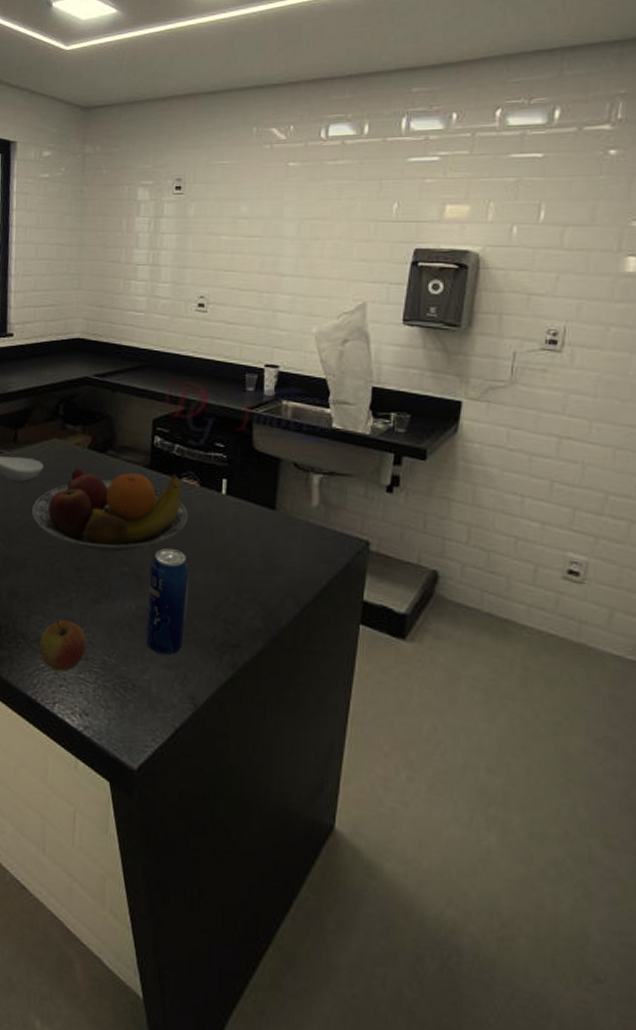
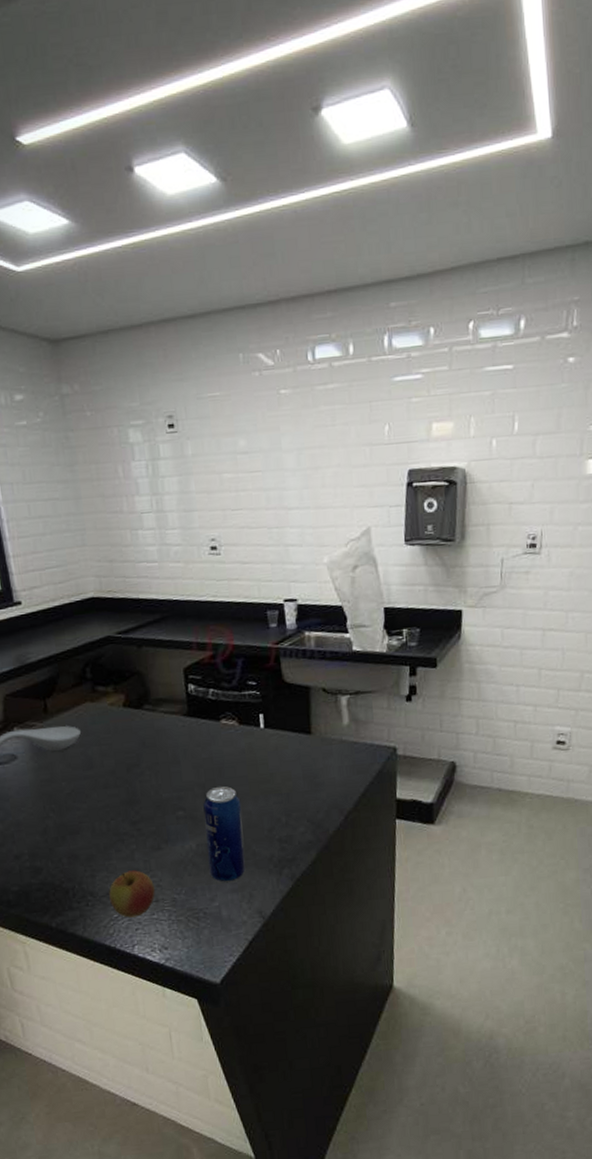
fruit bowl: present [32,467,188,553] -> none [77,717,232,803]

